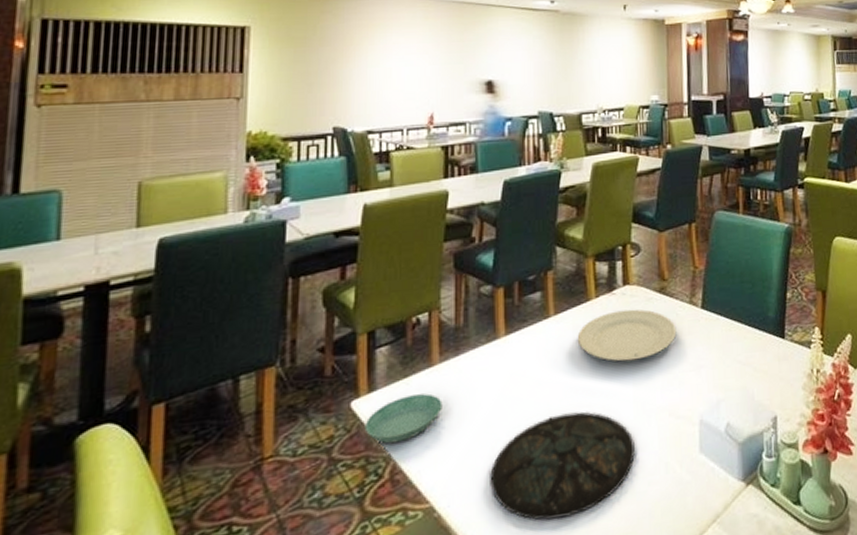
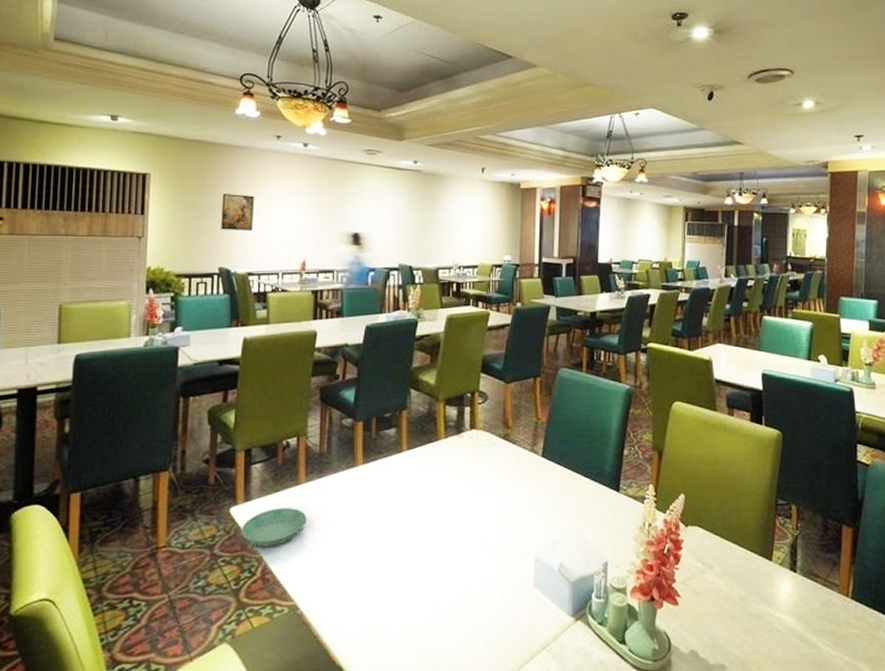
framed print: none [335,44,373,85] -> present [221,194,254,230]
plate: present [490,411,636,520] -> none [346,538,476,629]
plate: present [577,309,677,362] -> none [426,451,518,498]

